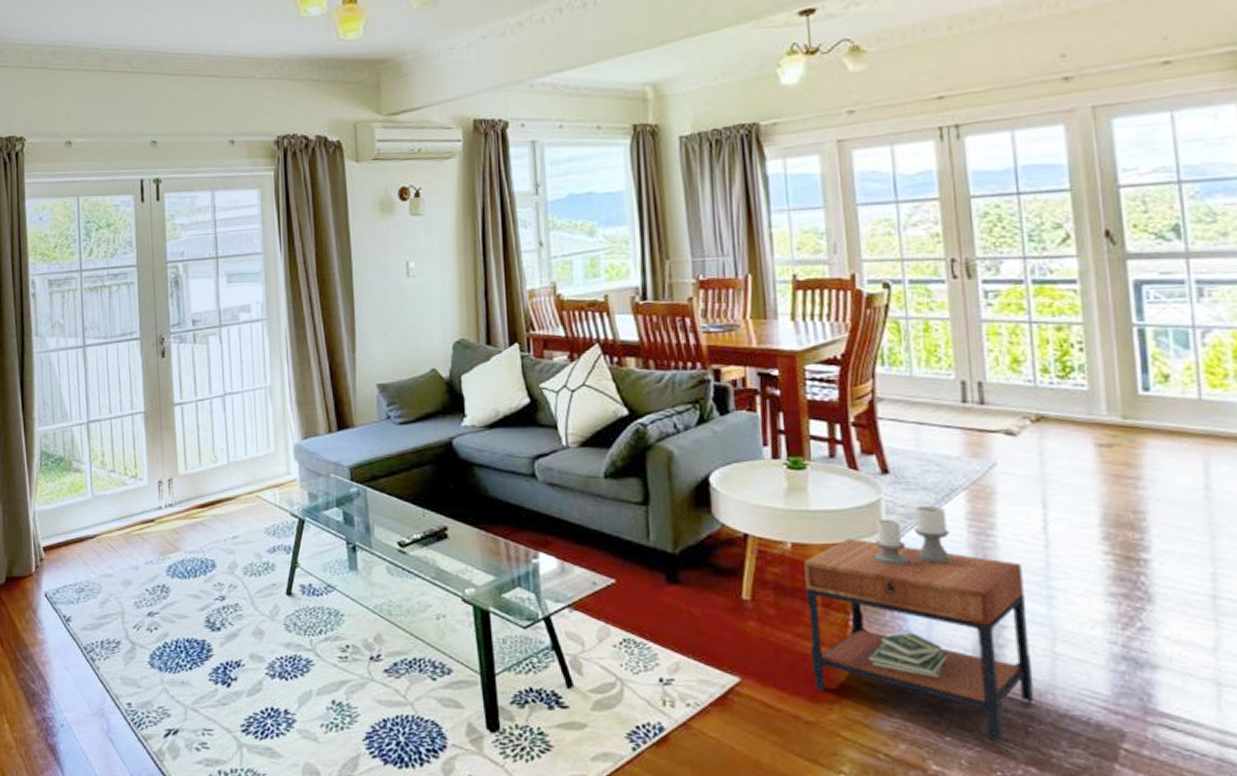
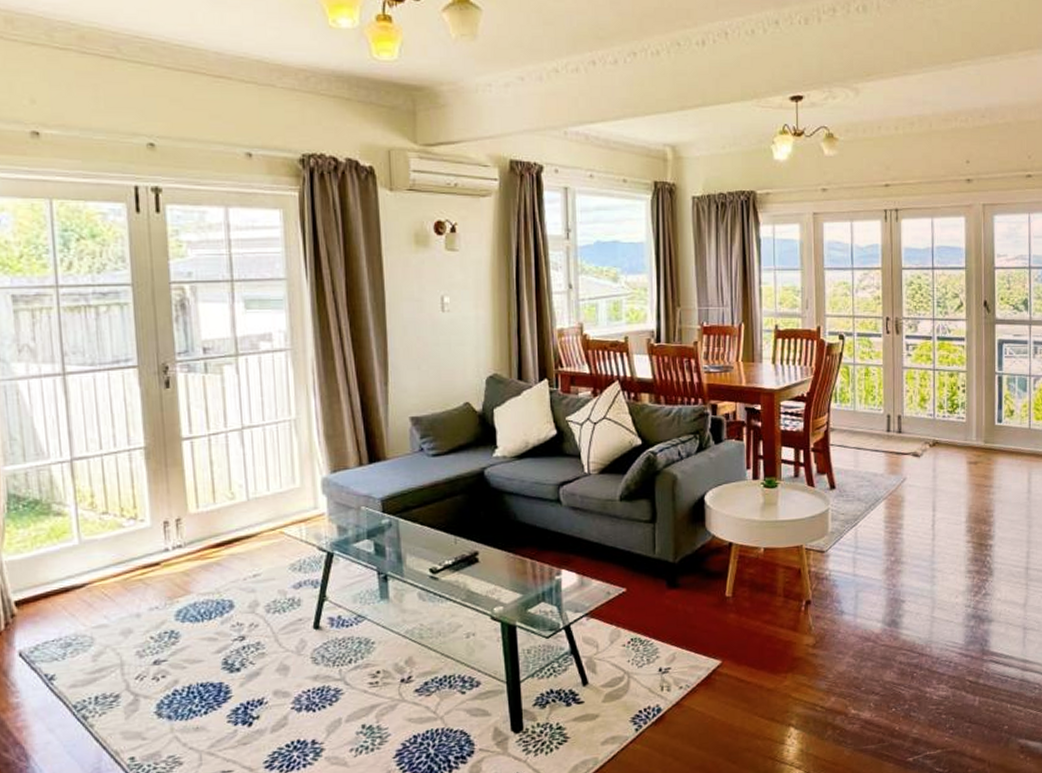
side table: present [804,505,1035,743] -> none [772,512,919,687]

